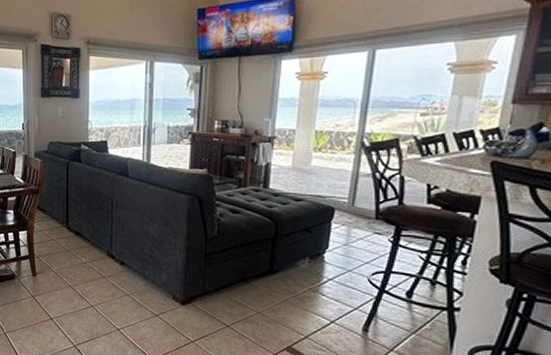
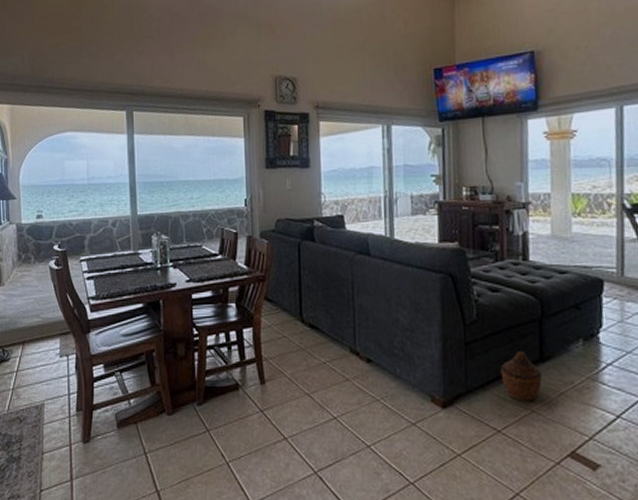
woven basket: none [234,263,270,304] -> present [500,350,542,401]

